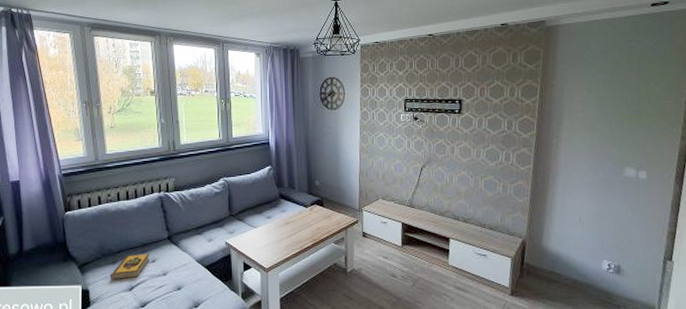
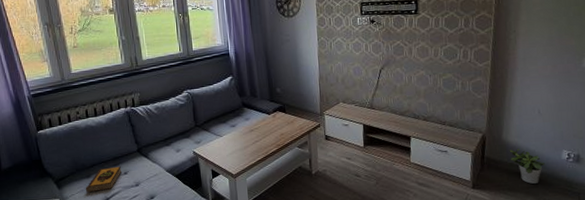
potted plant: none [549,256,585,295] -> present [509,148,545,185]

